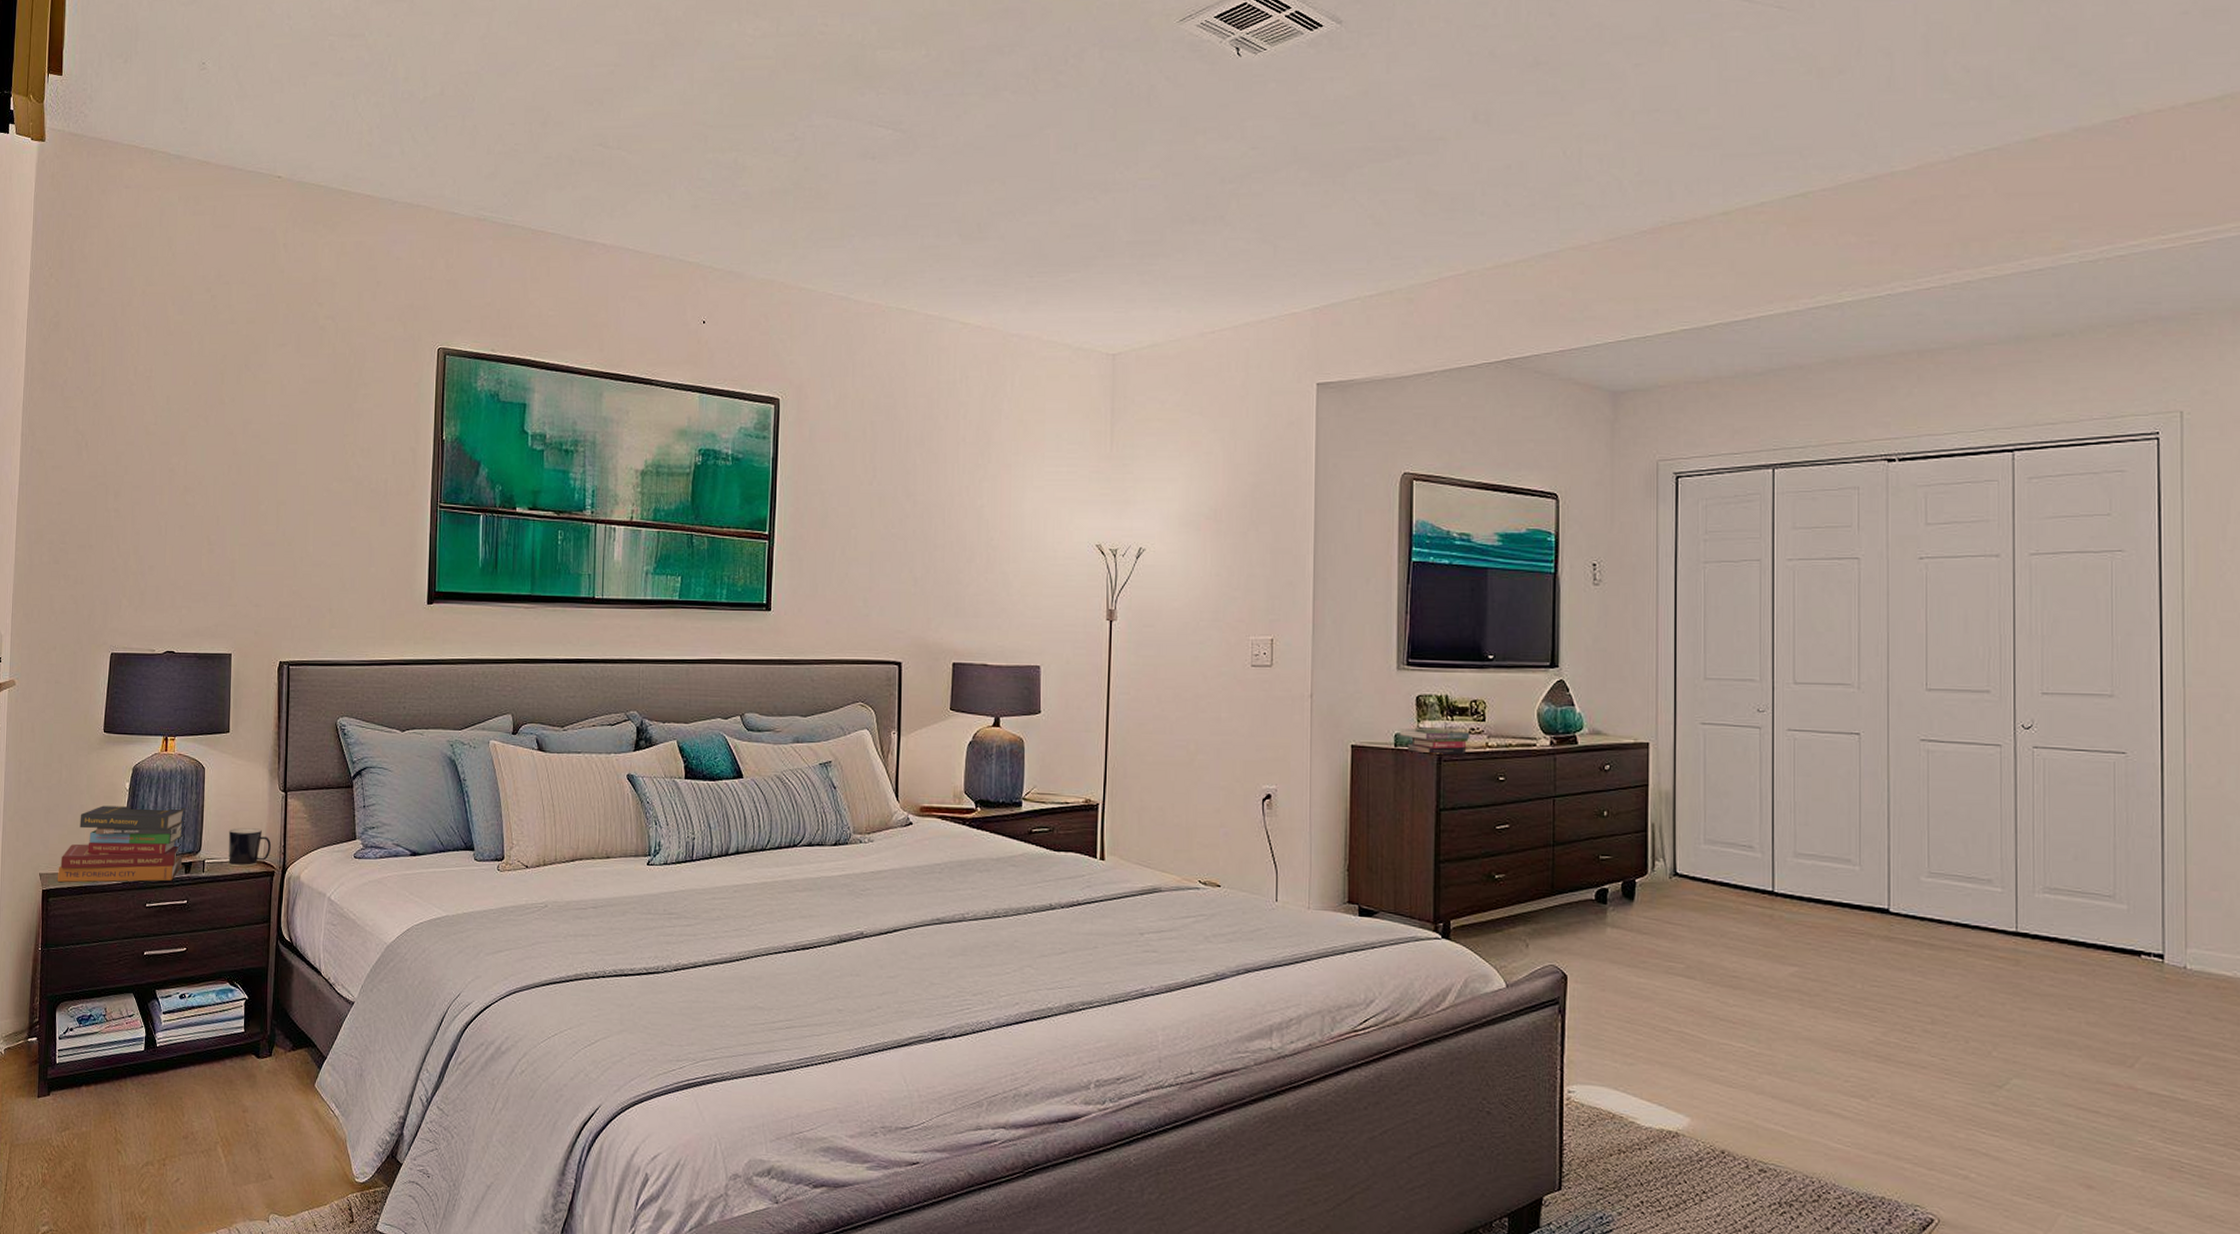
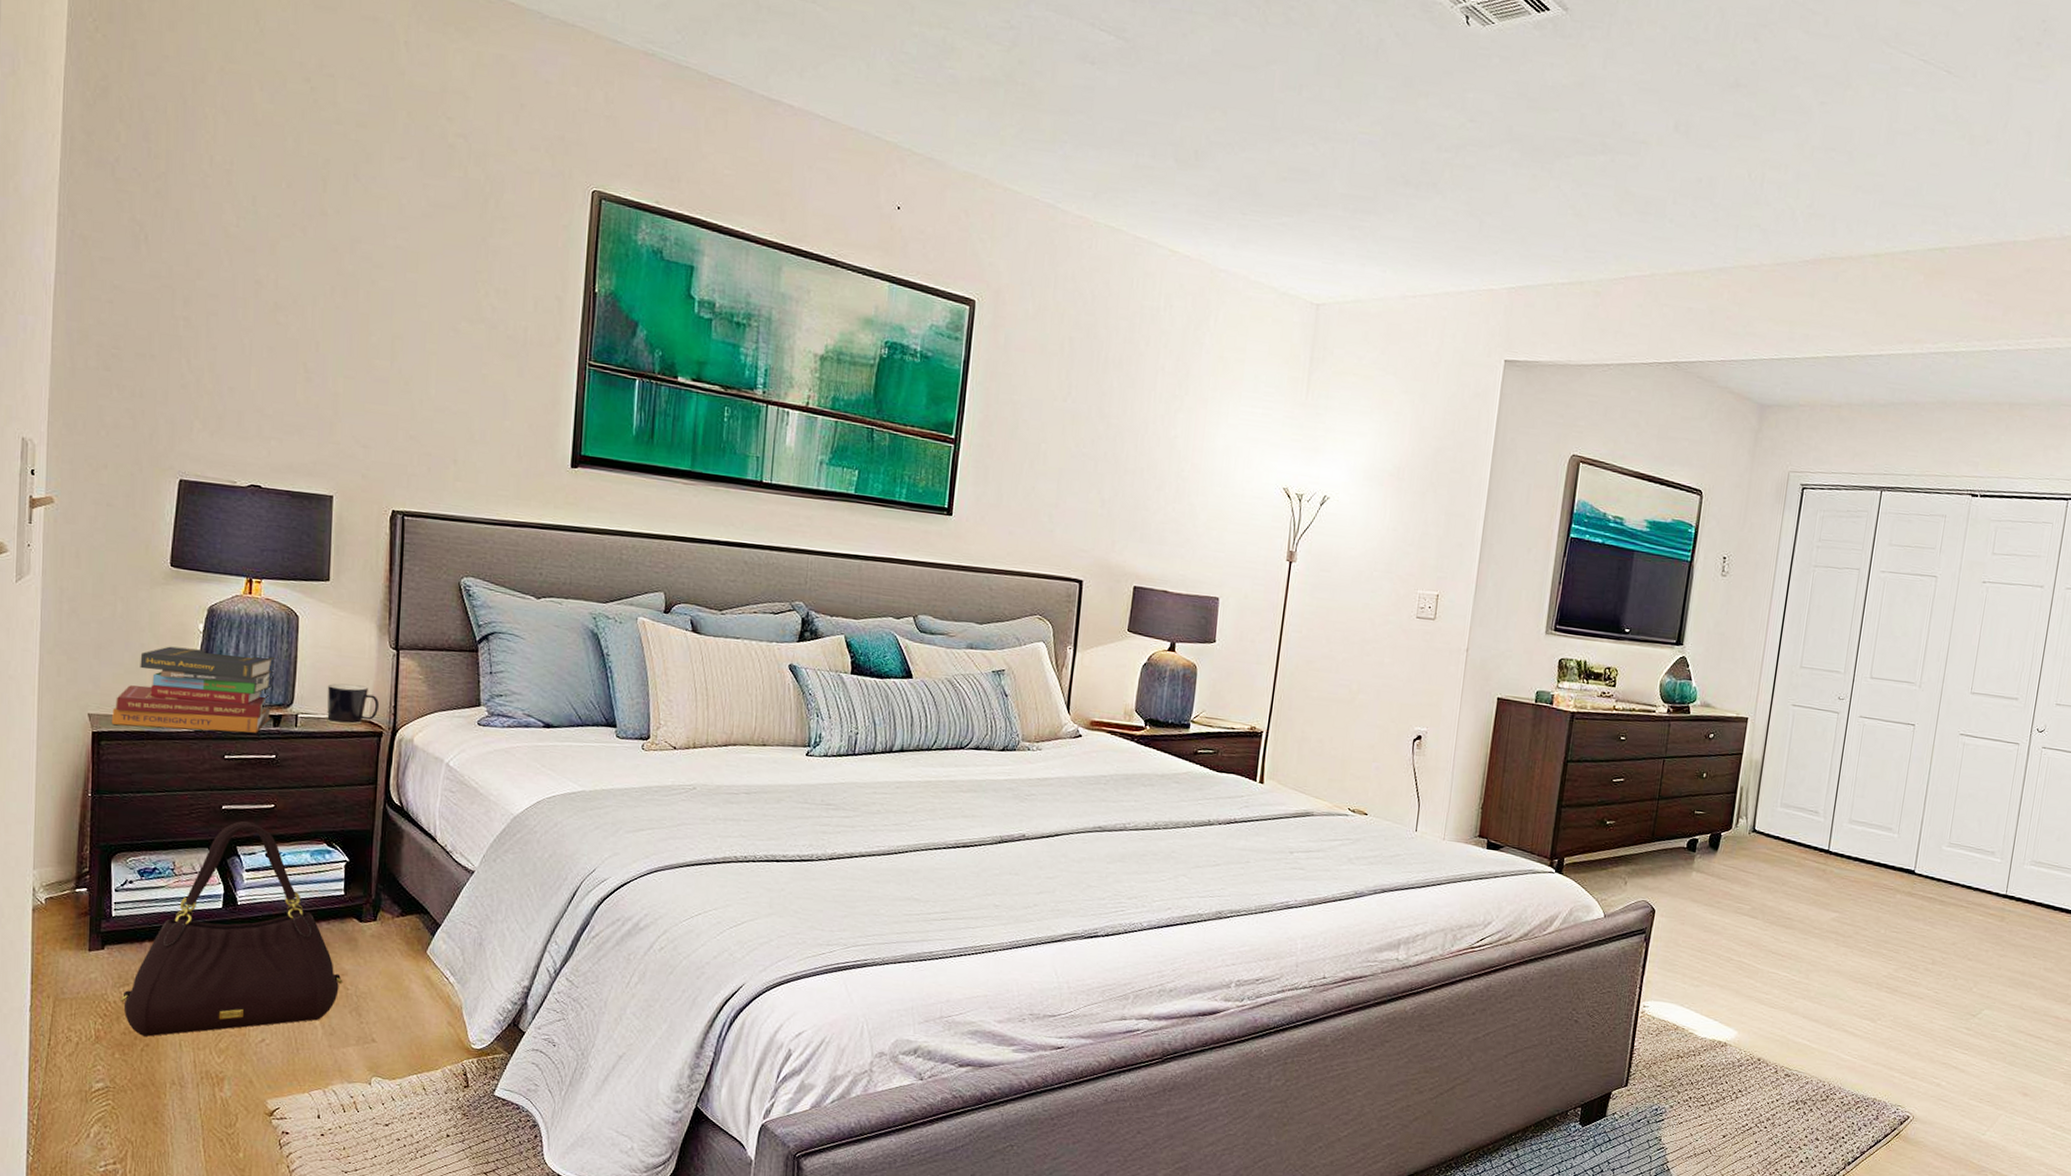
handbag: none [61,965,244,1180] -> present [119,820,343,1037]
books: present [1399,728,1470,756] -> none [1540,686,1601,715]

